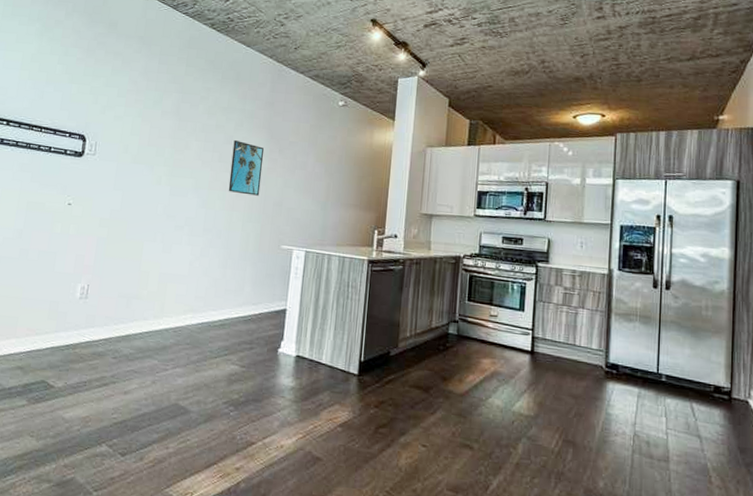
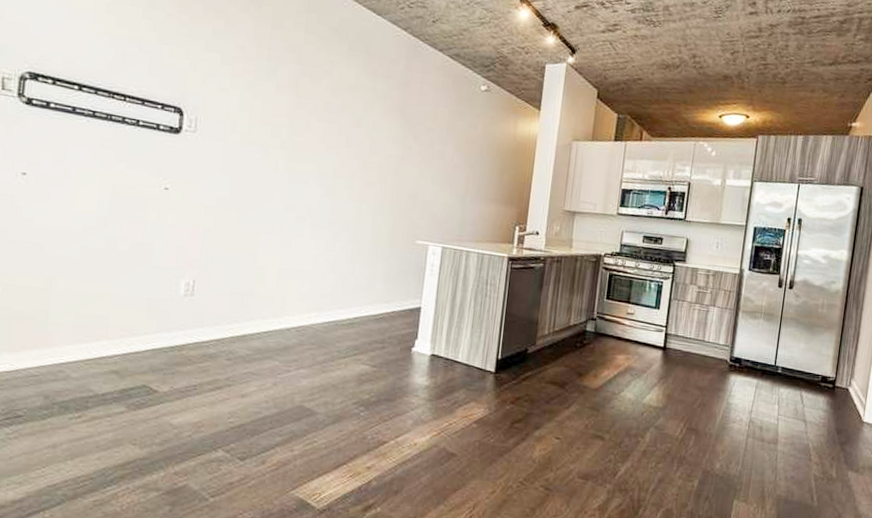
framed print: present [228,139,264,196] -> none [356,122,397,187]

